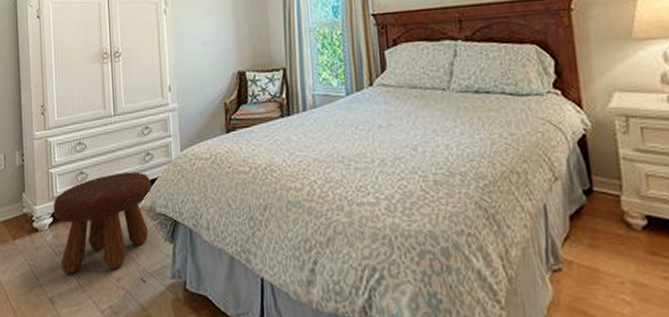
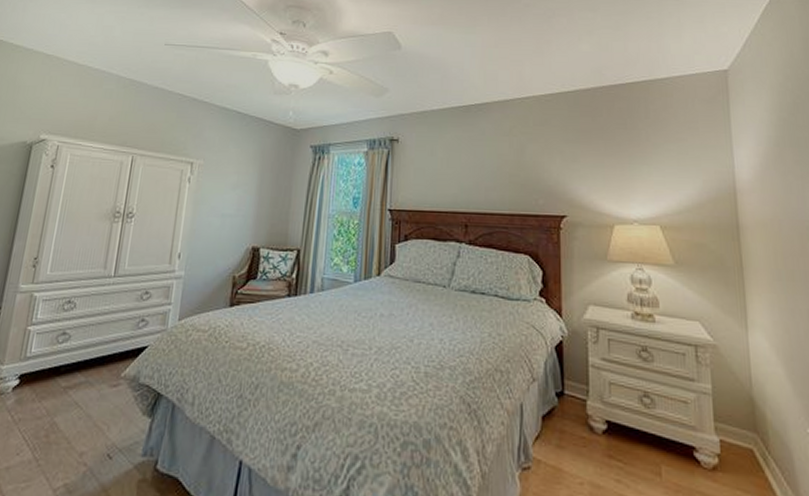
footstool: present [53,171,152,274] -> none [16,336,141,445]

